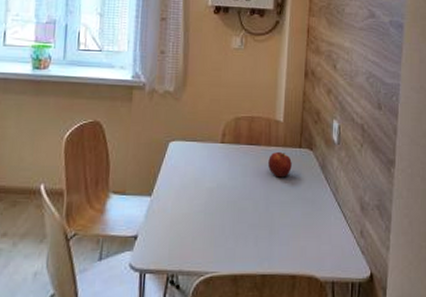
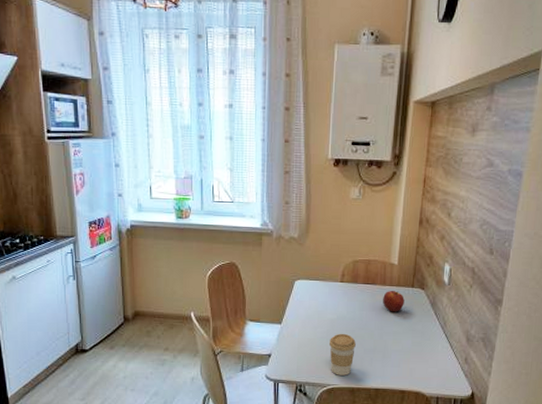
coffee cup: none [208,205,238,260] -> present [329,333,356,376]

